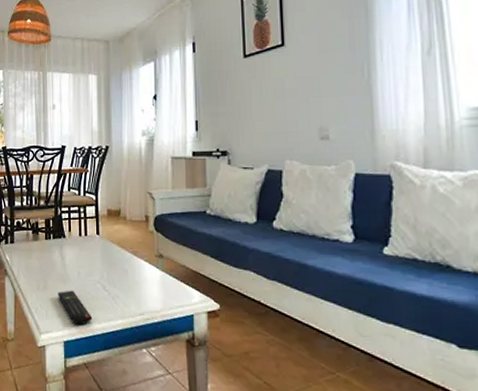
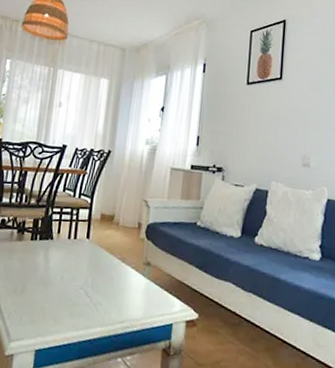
remote control: present [57,290,93,325] -> none [35,295,70,333]

